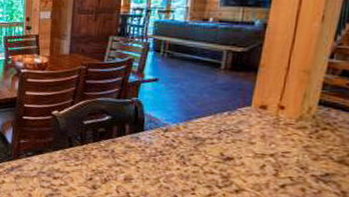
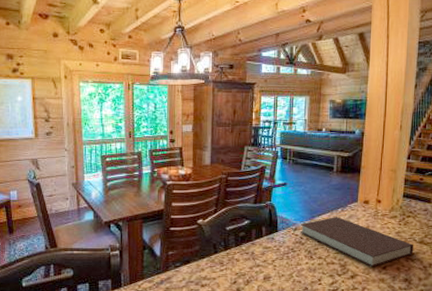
notebook: none [171,121,330,184] -> present [300,217,414,267]

